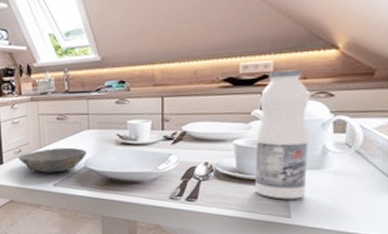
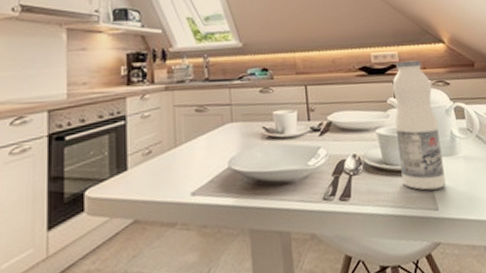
bowl: present [18,147,87,173] -> none [147,144,230,179]

